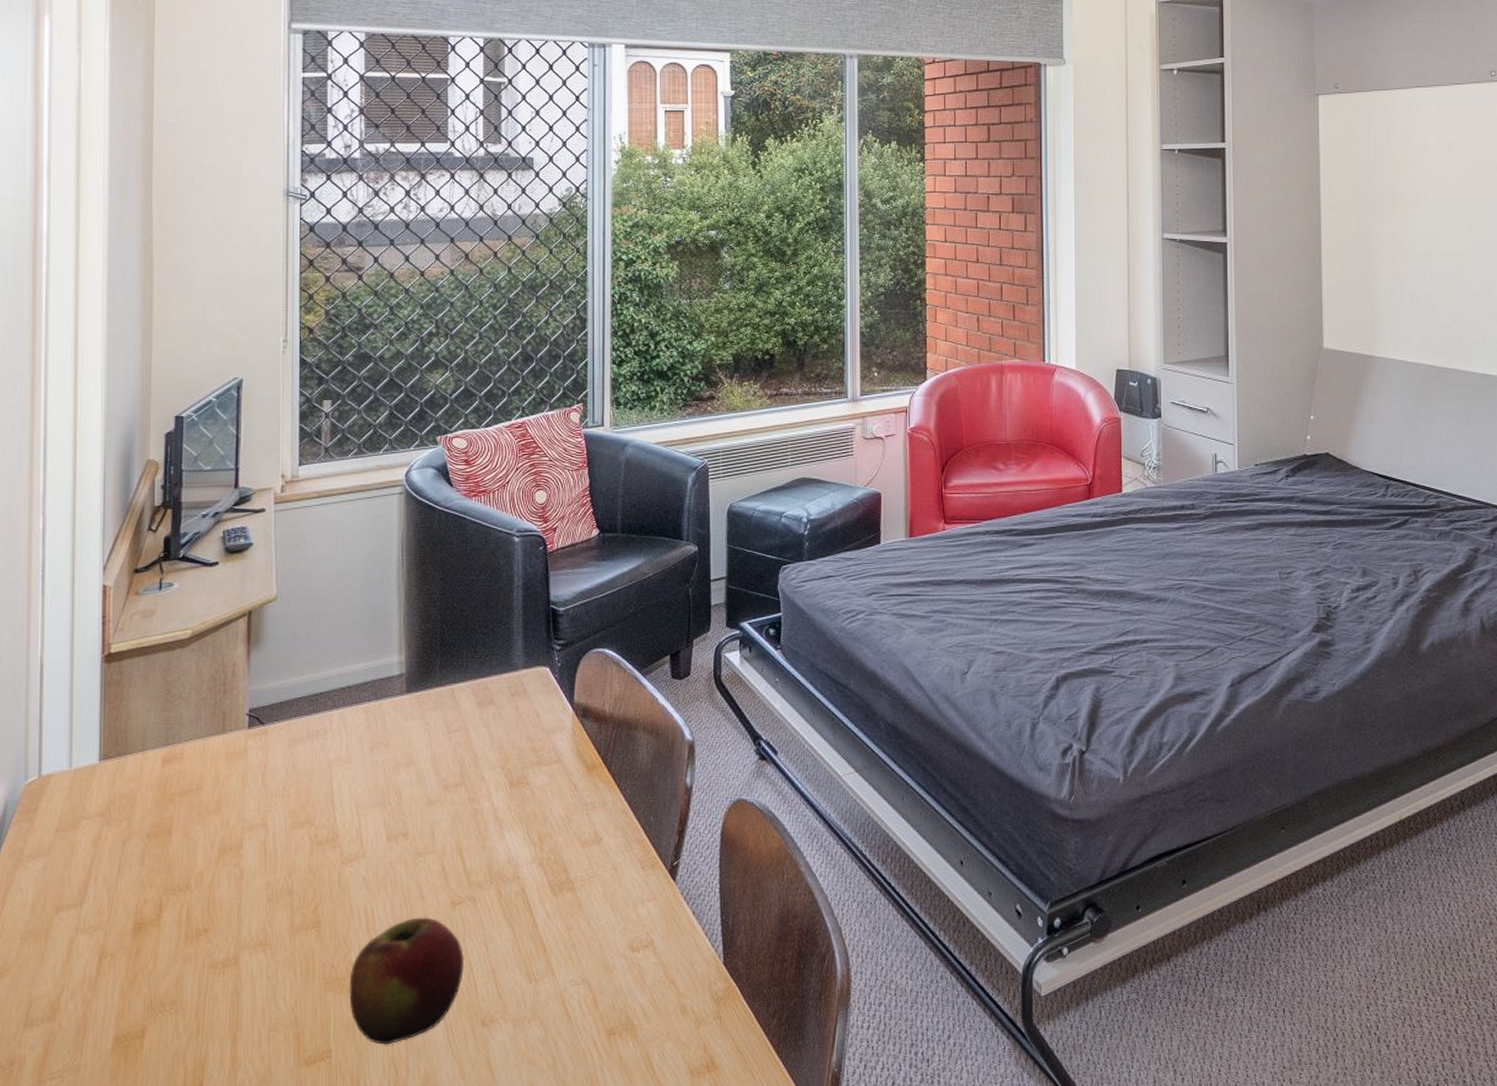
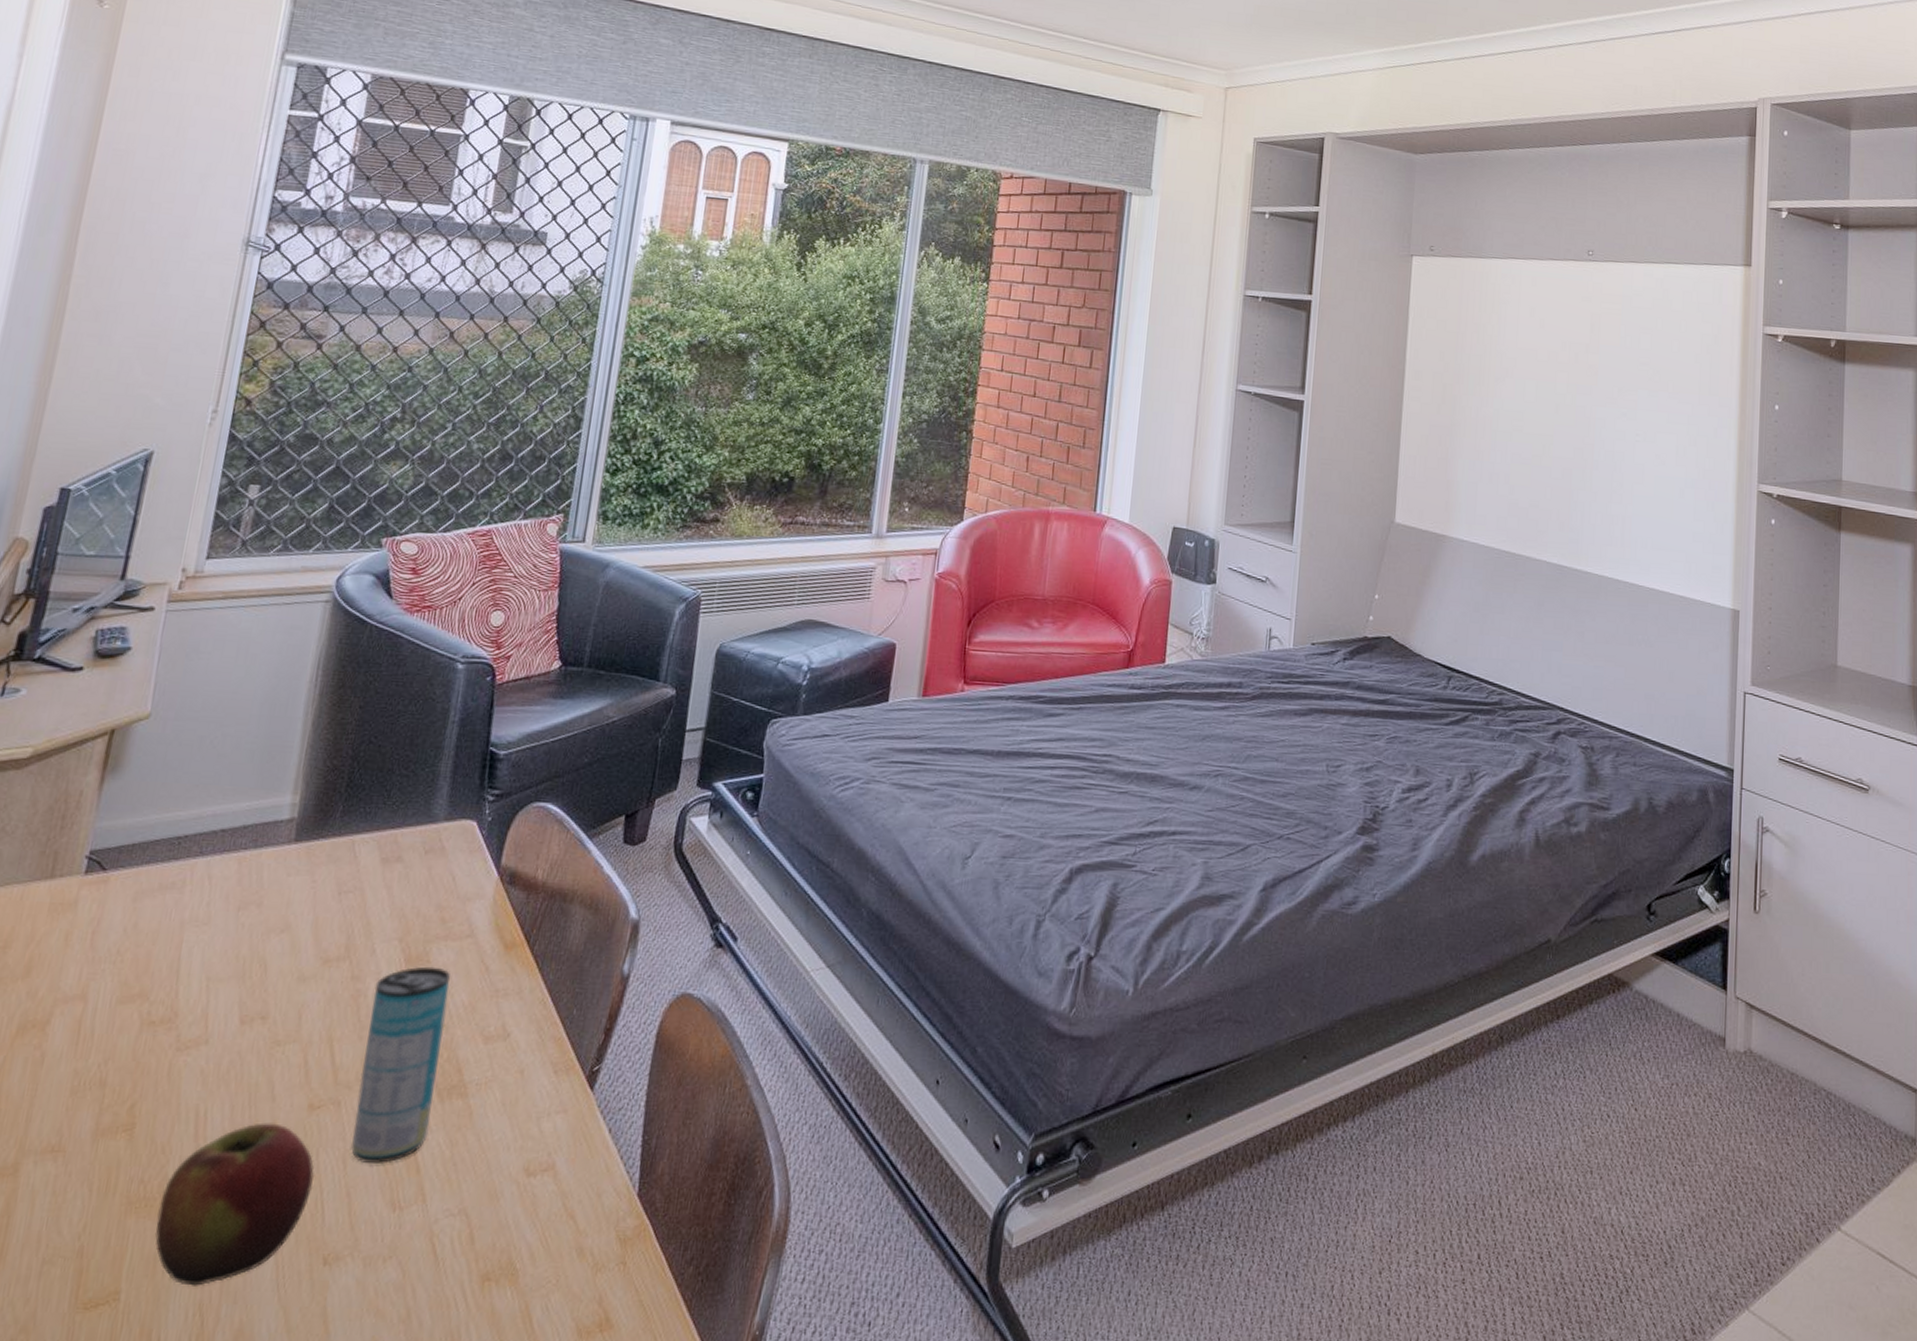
beverage can: none [488,787,549,946] -> present [350,966,451,1163]

